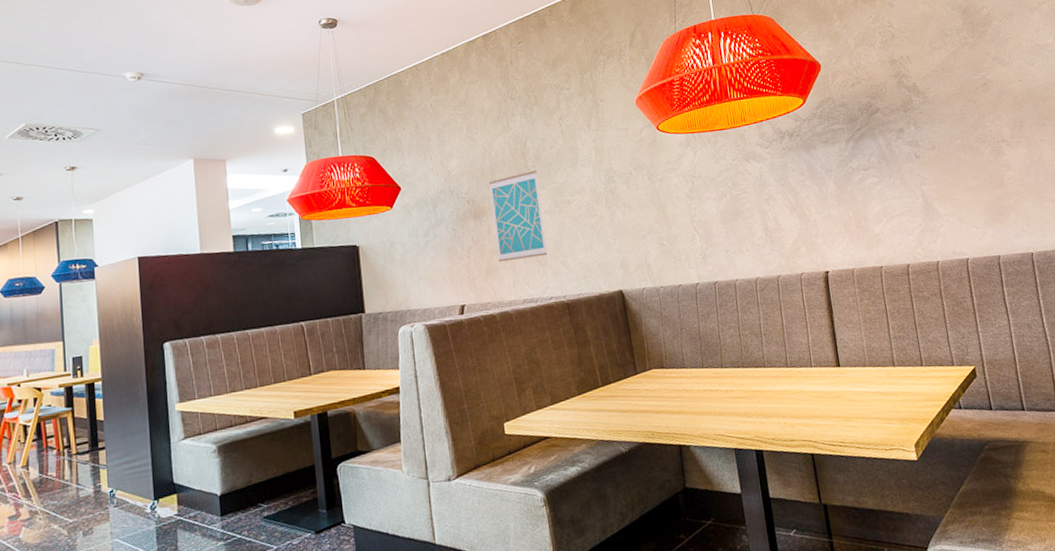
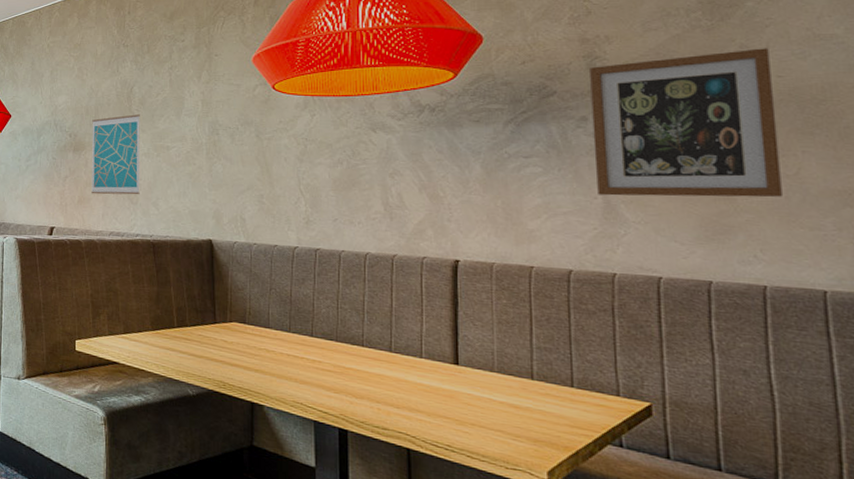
wall art: none [899,58,1033,196] -> present [590,48,782,198]

